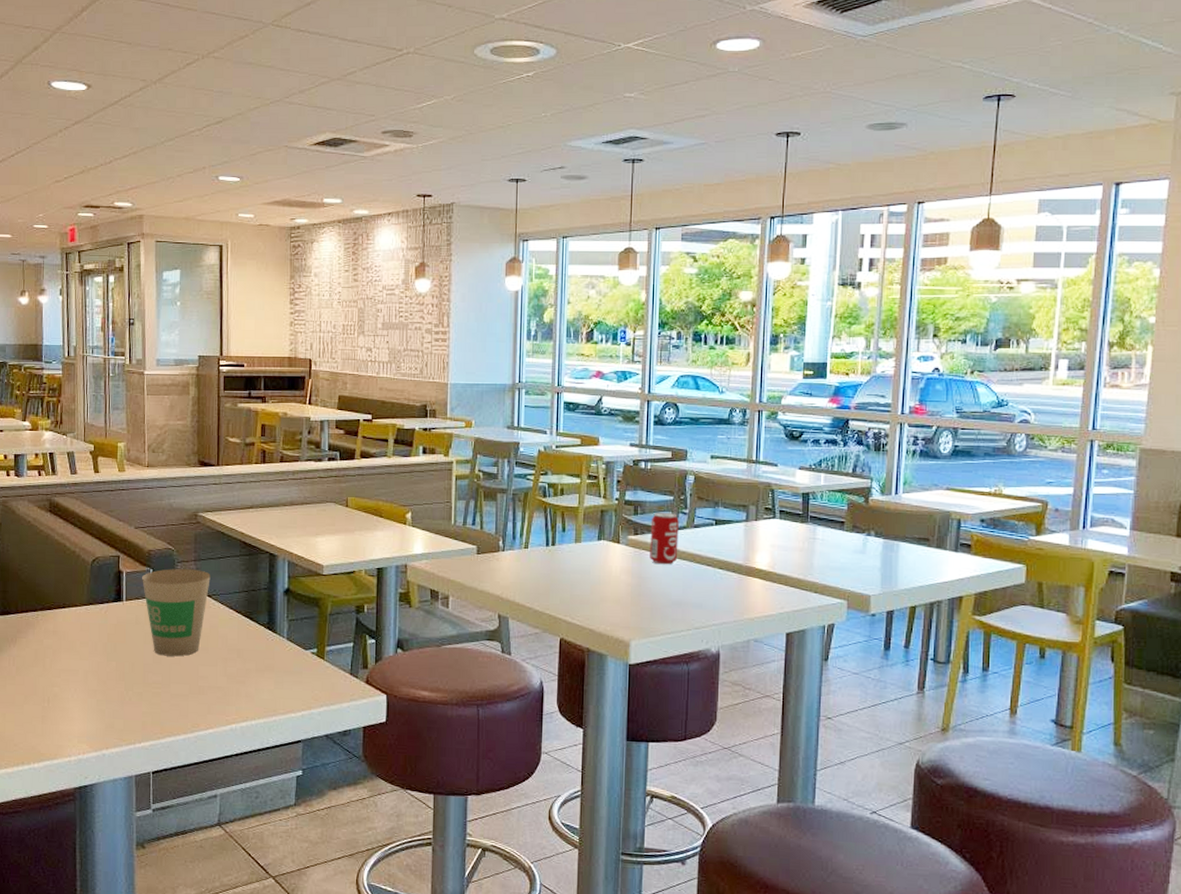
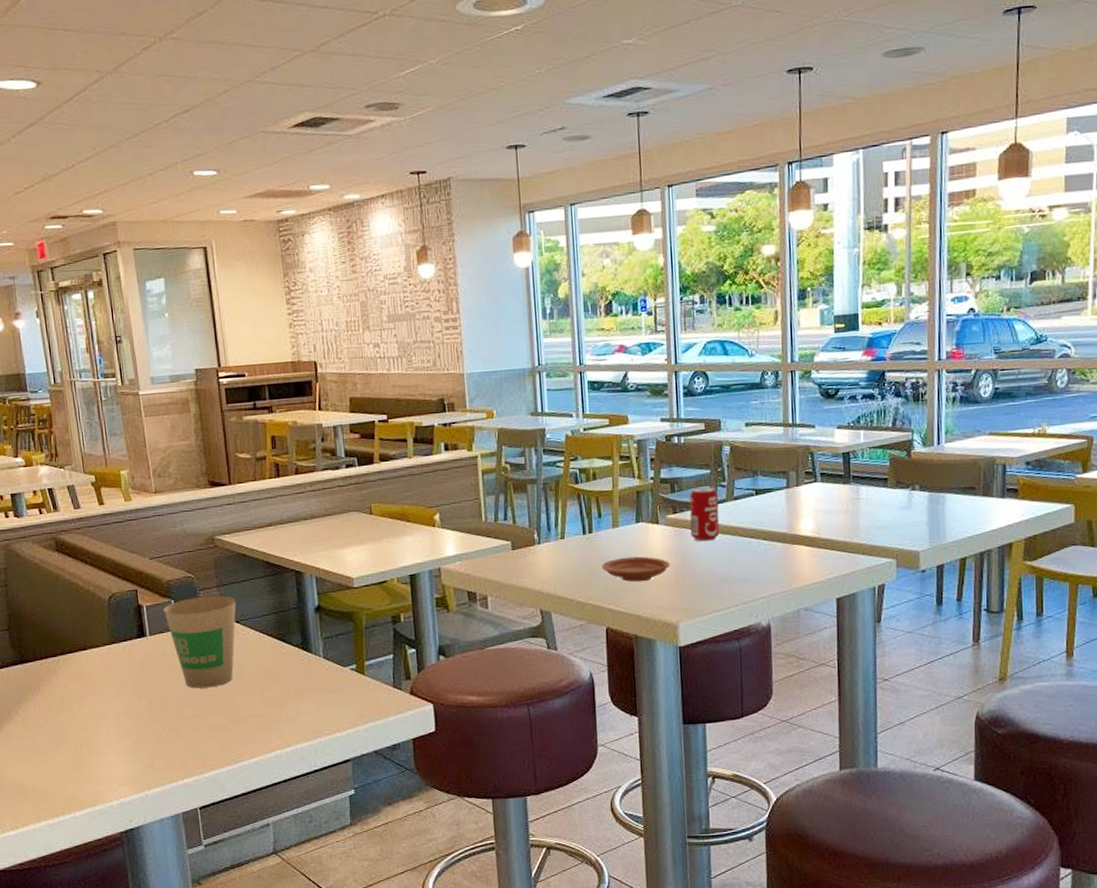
plate: none [561,572,627,598] -> present [602,556,670,582]

